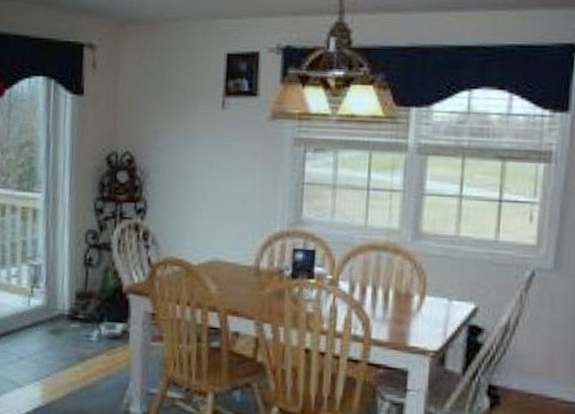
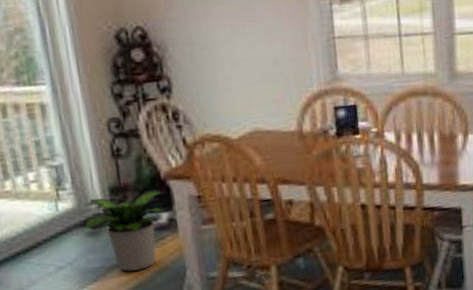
potted plant: none [41,299,127,374] -> present [76,189,171,272]

